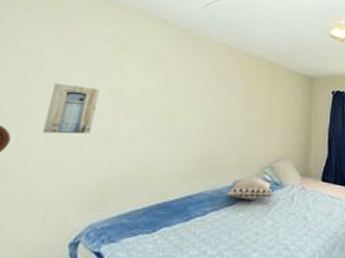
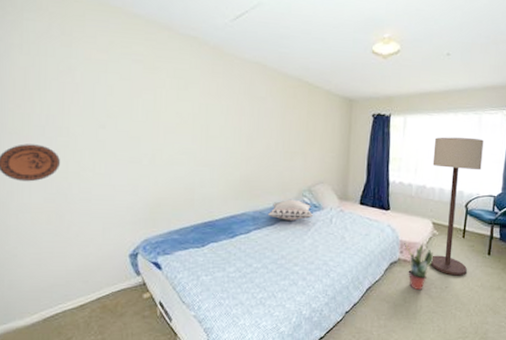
wall art: present [42,83,100,134] -> none [88,106,136,157]

